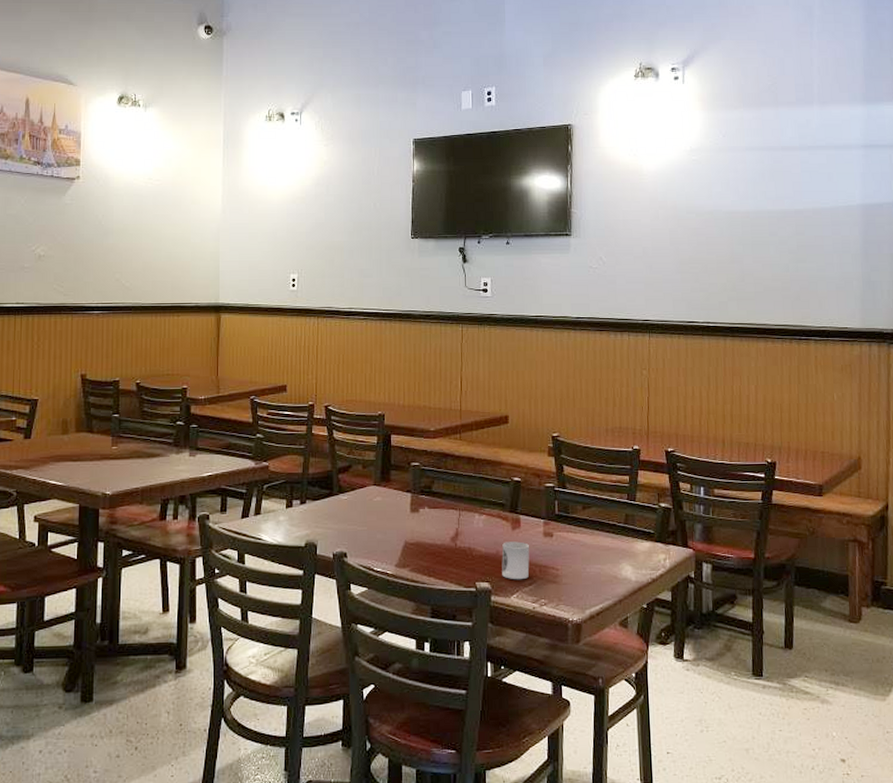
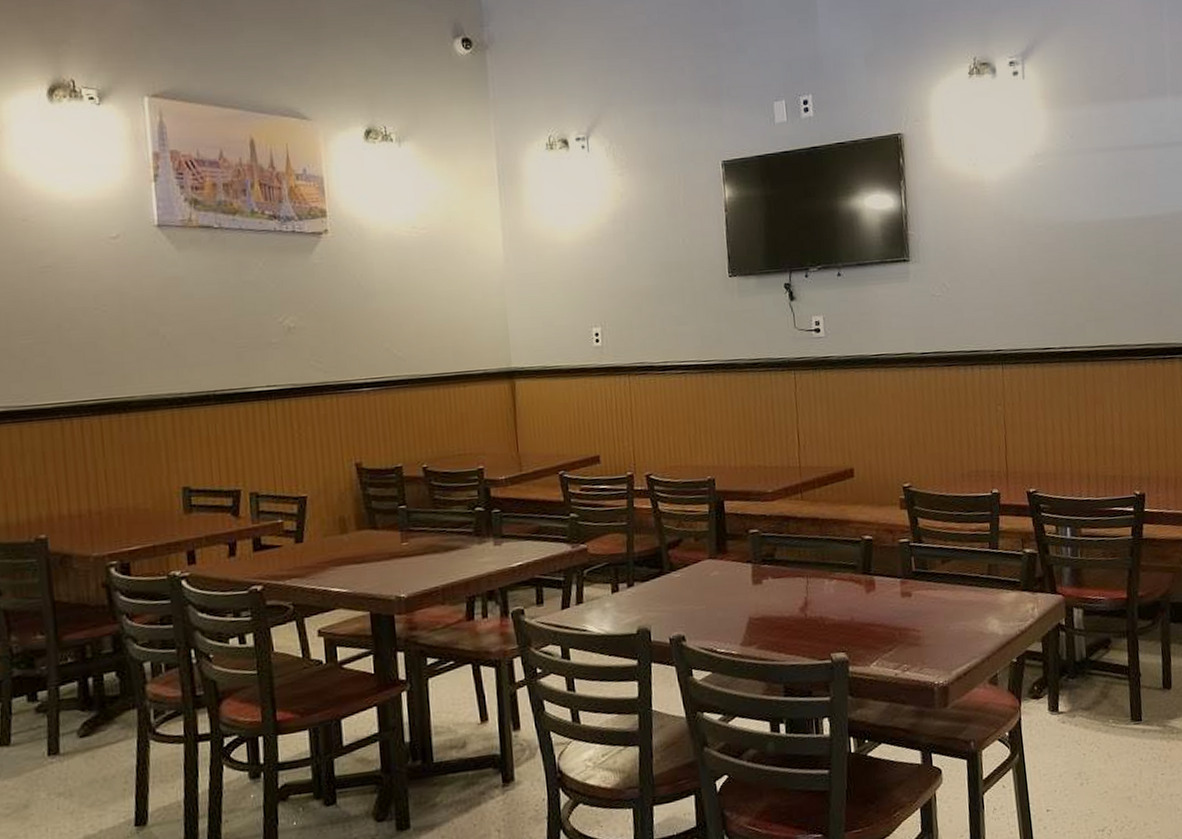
cup: present [502,541,530,580] -> none [857,605,888,647]

